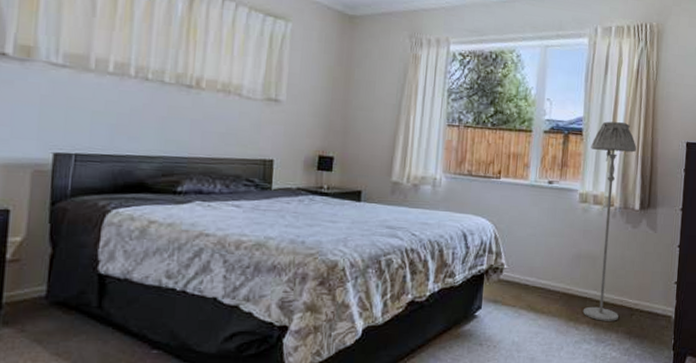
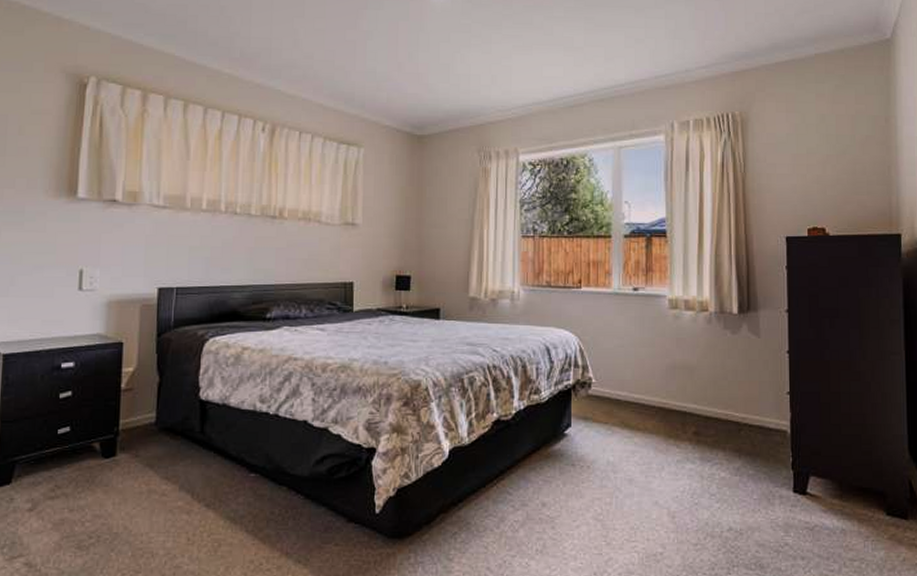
floor lamp: present [583,121,637,321] -> none [677,220,729,438]

